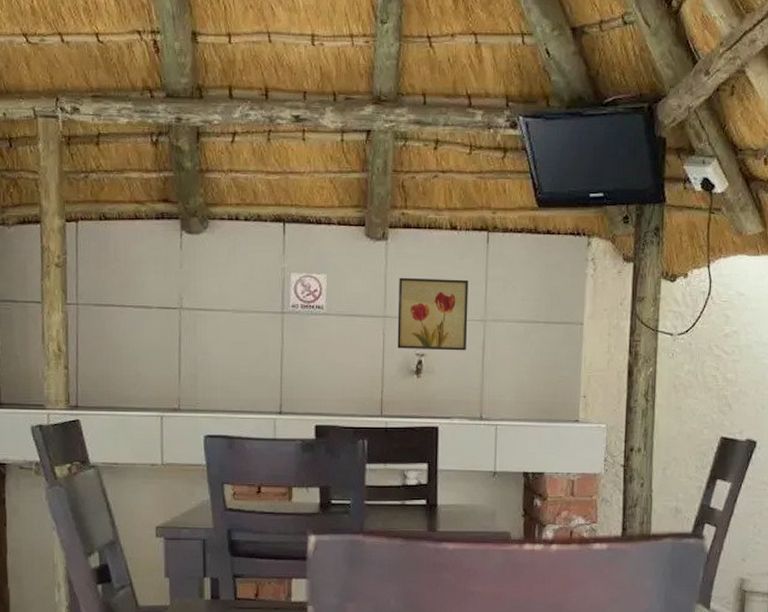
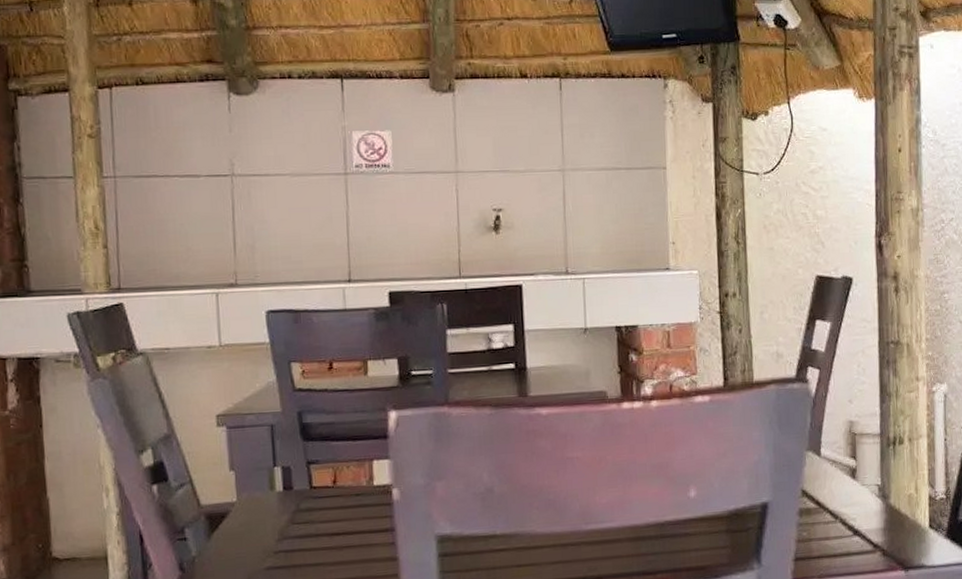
wall art: present [397,277,469,351] -> none [469,128,546,205]

